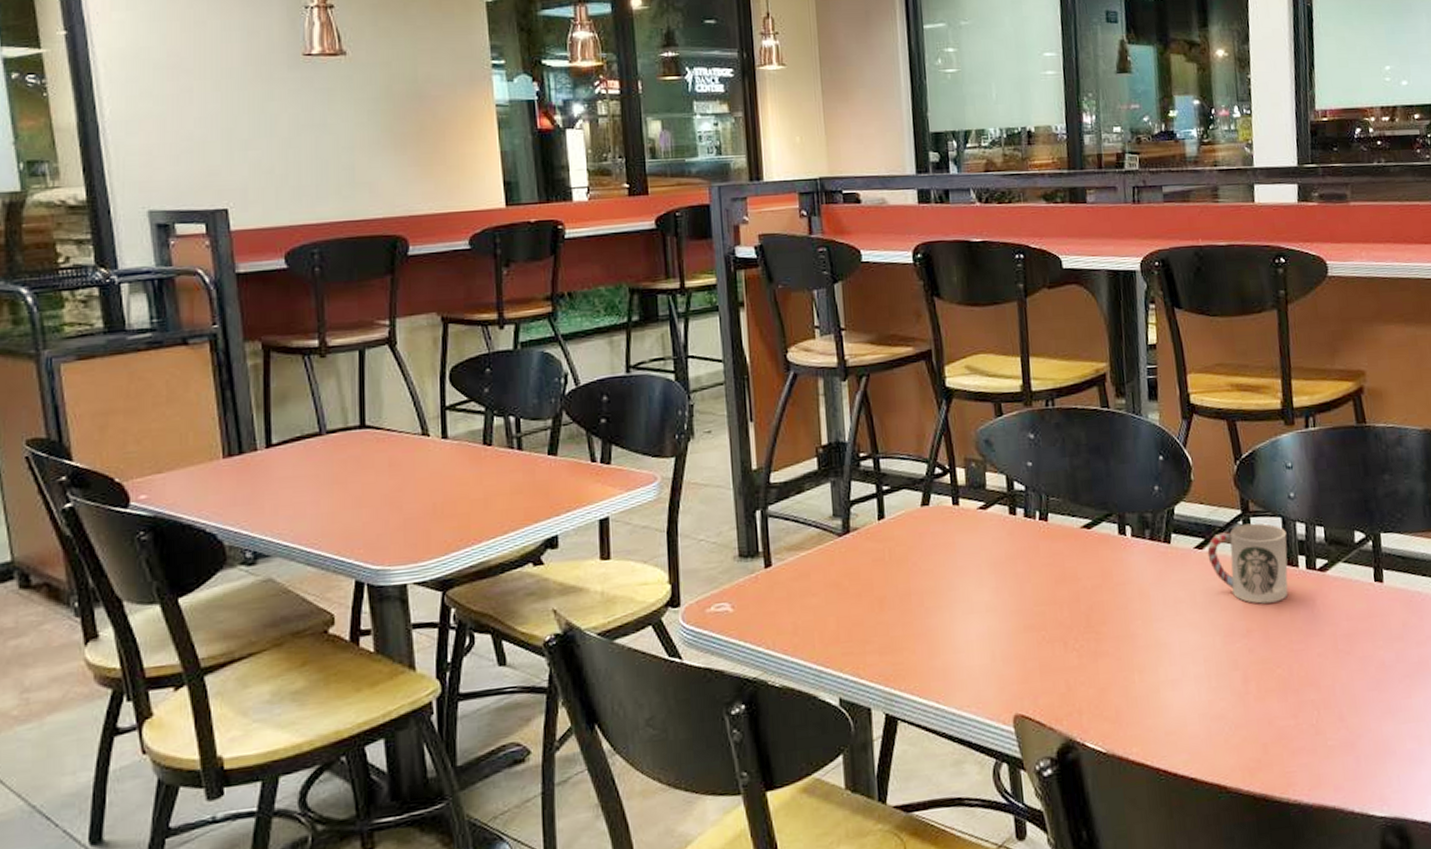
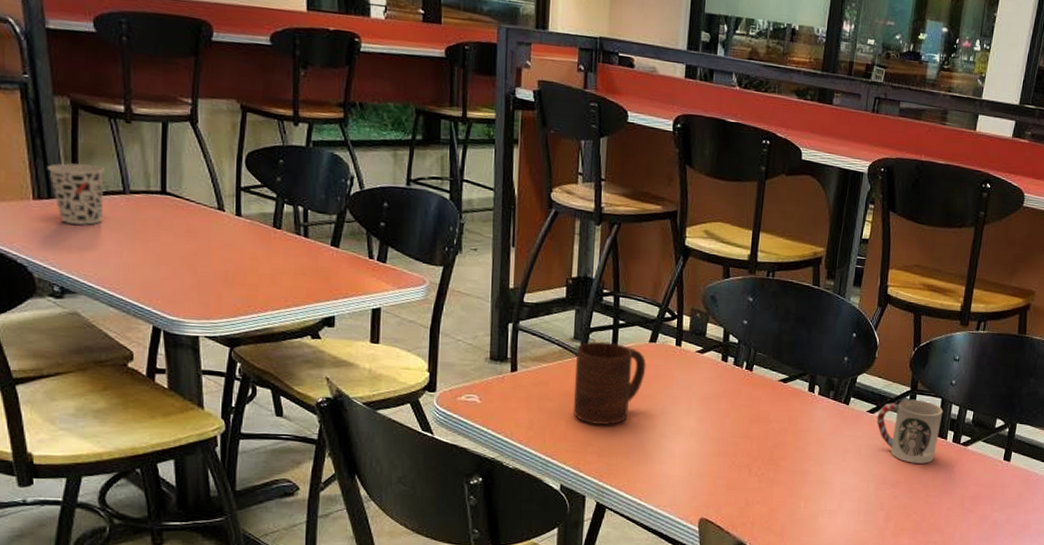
cup: none [238,408,299,479] -> present [47,162,104,225]
cup: none [838,513,922,617] -> present [573,341,646,426]

